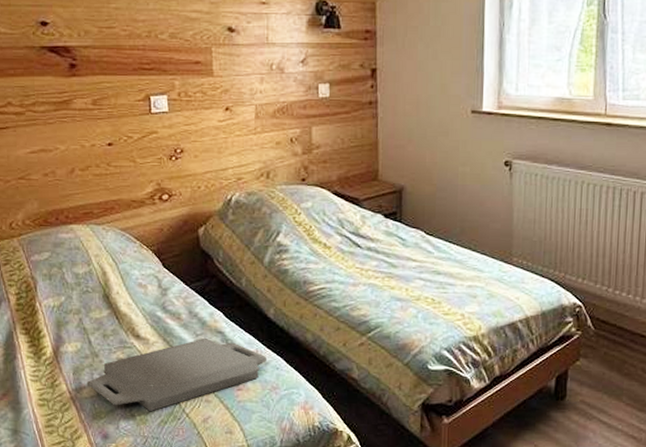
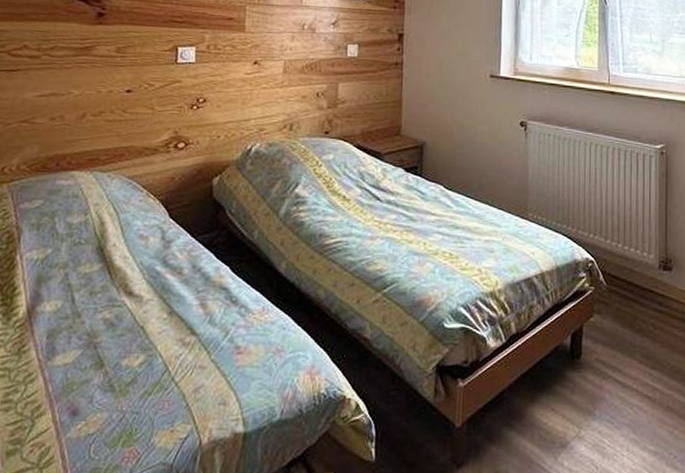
serving tray: present [86,337,266,412] -> none [61,294,273,382]

